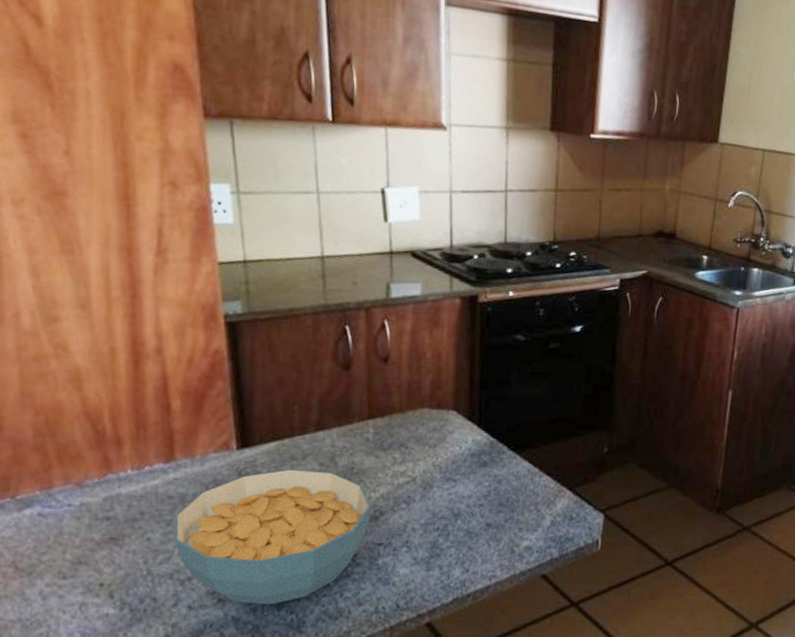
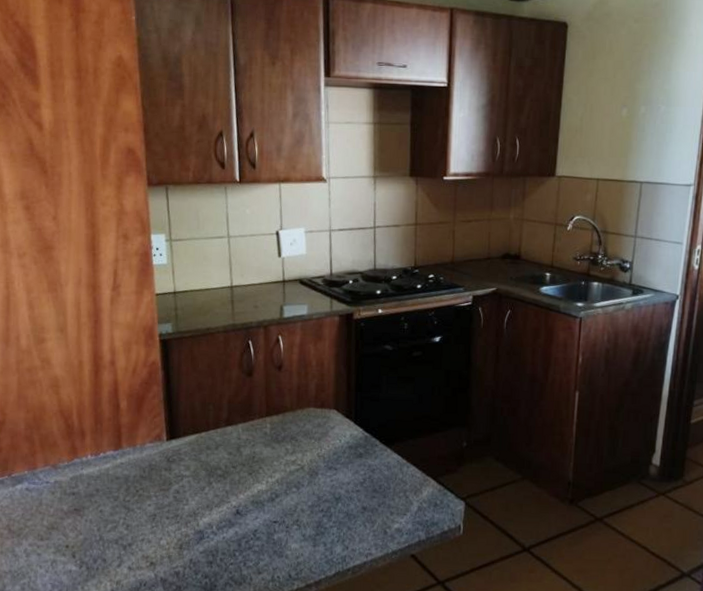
cereal bowl: present [174,469,371,605] -> none [120,457,268,570]

